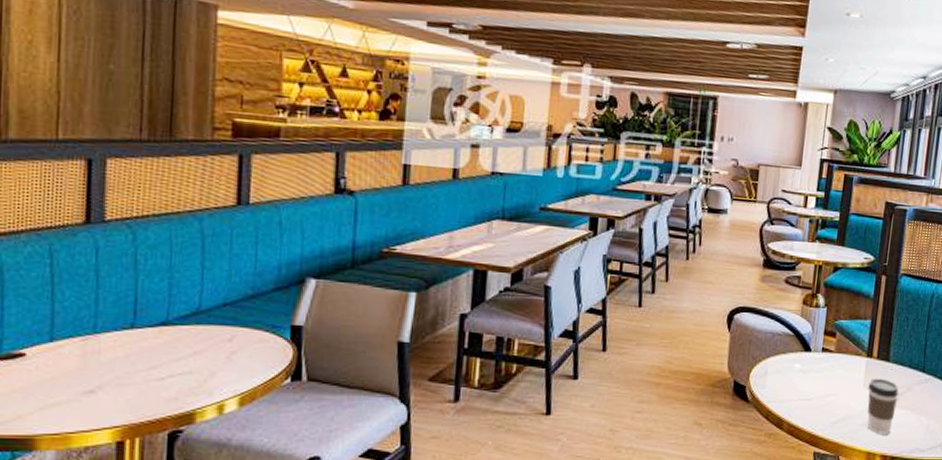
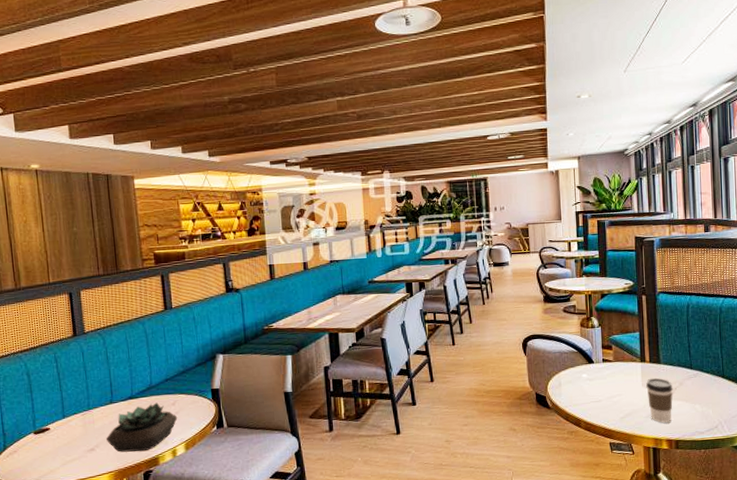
succulent plant: none [117,335,234,403] -> present [106,402,178,452]

